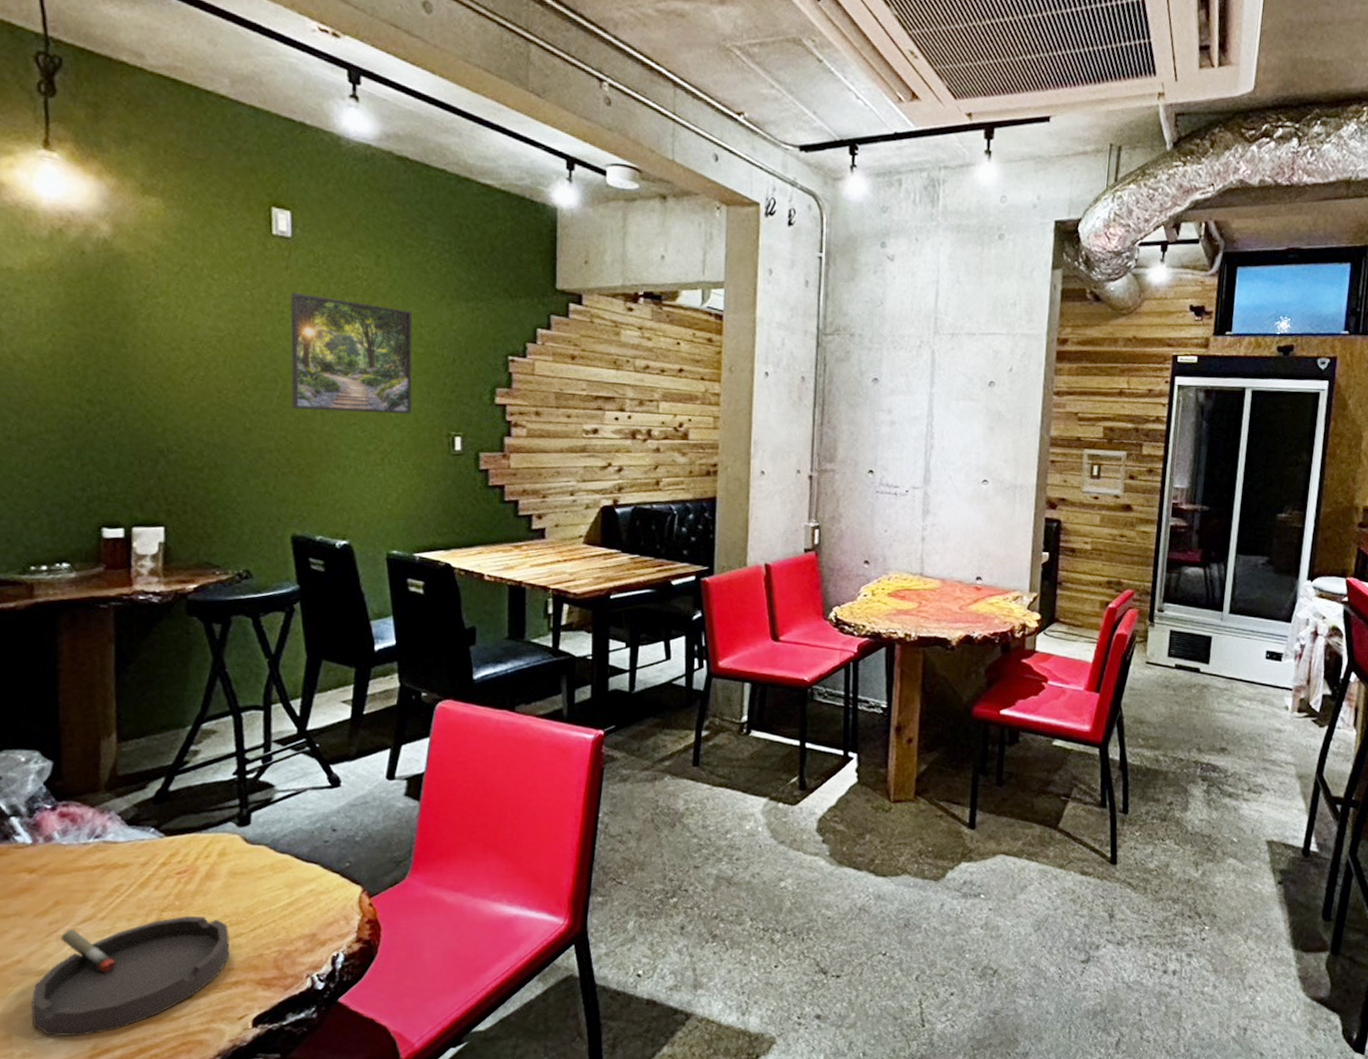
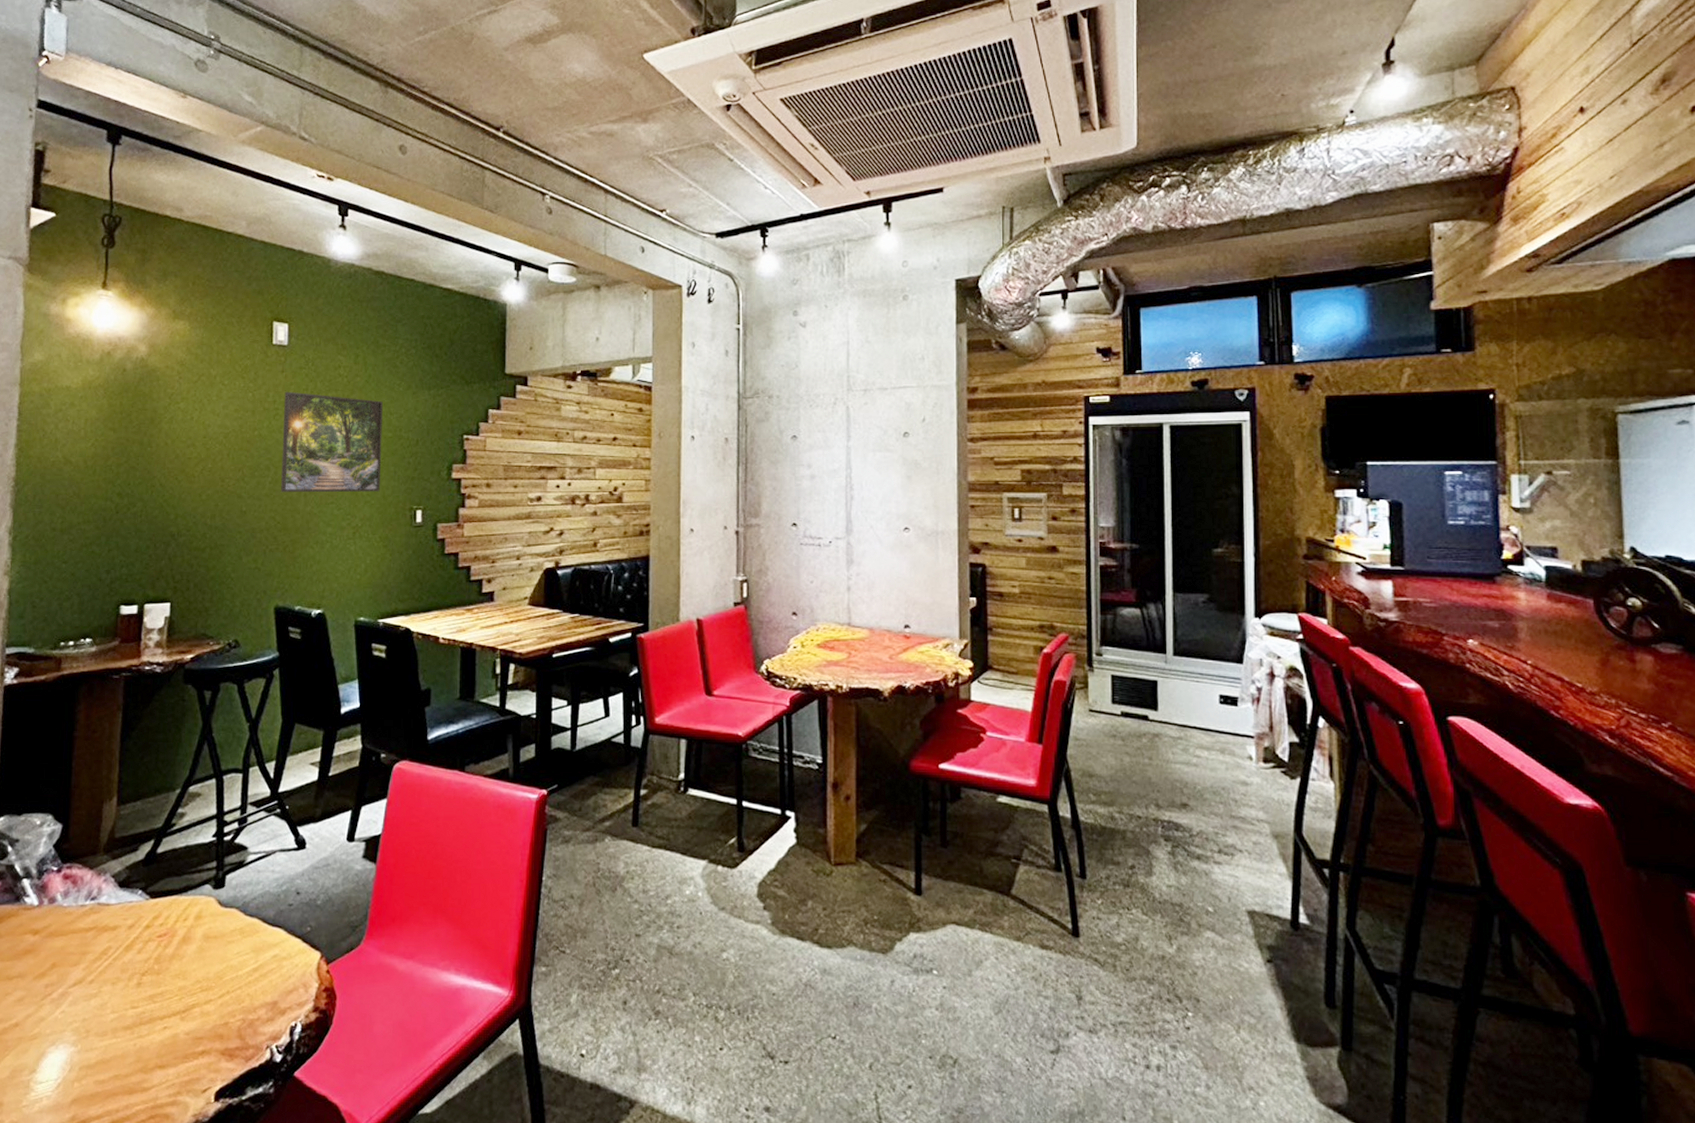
ashtray: present [31,915,230,1037] -> none [22,980,200,1106]

